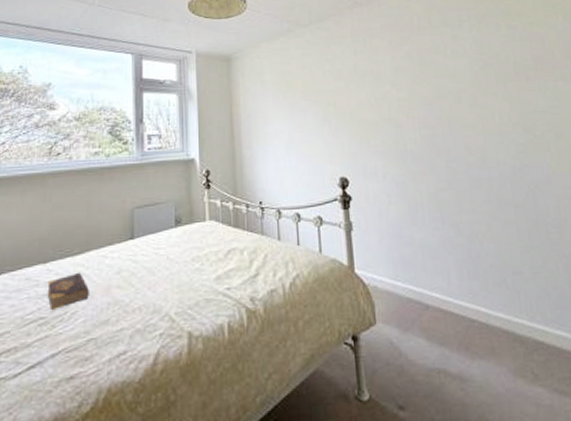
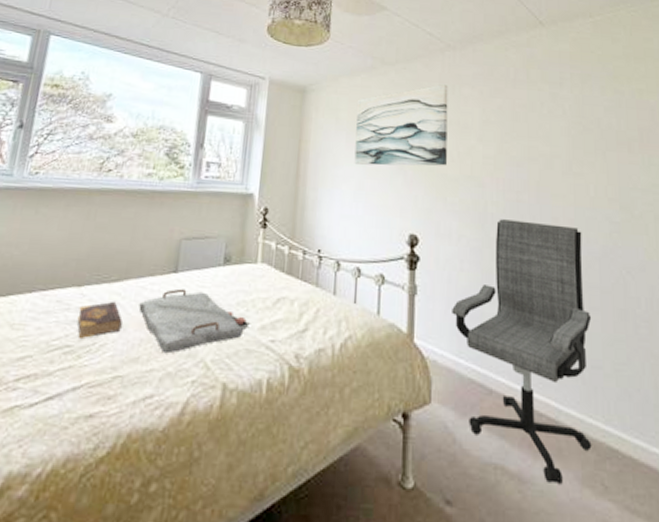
serving tray: none [102,252,207,313] -> present [138,288,251,354]
wall art: none [278,39,366,120] -> present [354,85,448,166]
office chair: none [385,152,520,379] -> present [452,219,592,484]

